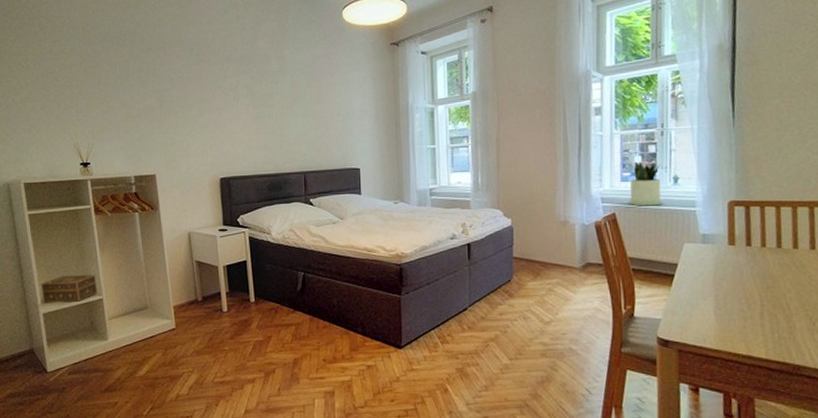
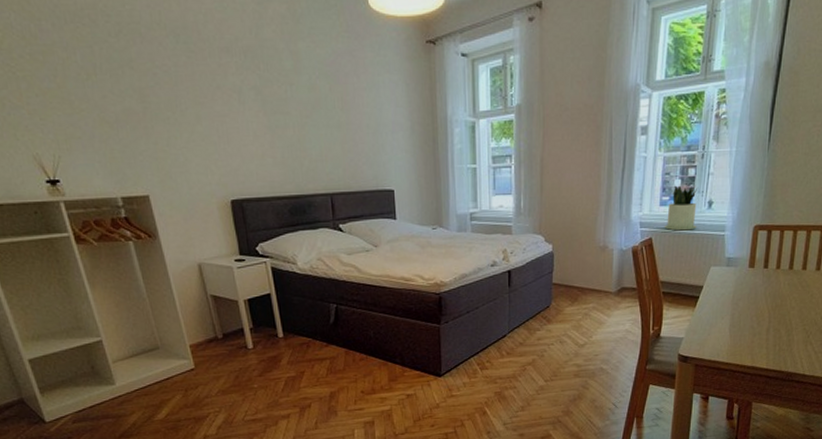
decorative box: present [41,274,97,303] -> none [19,313,94,348]

